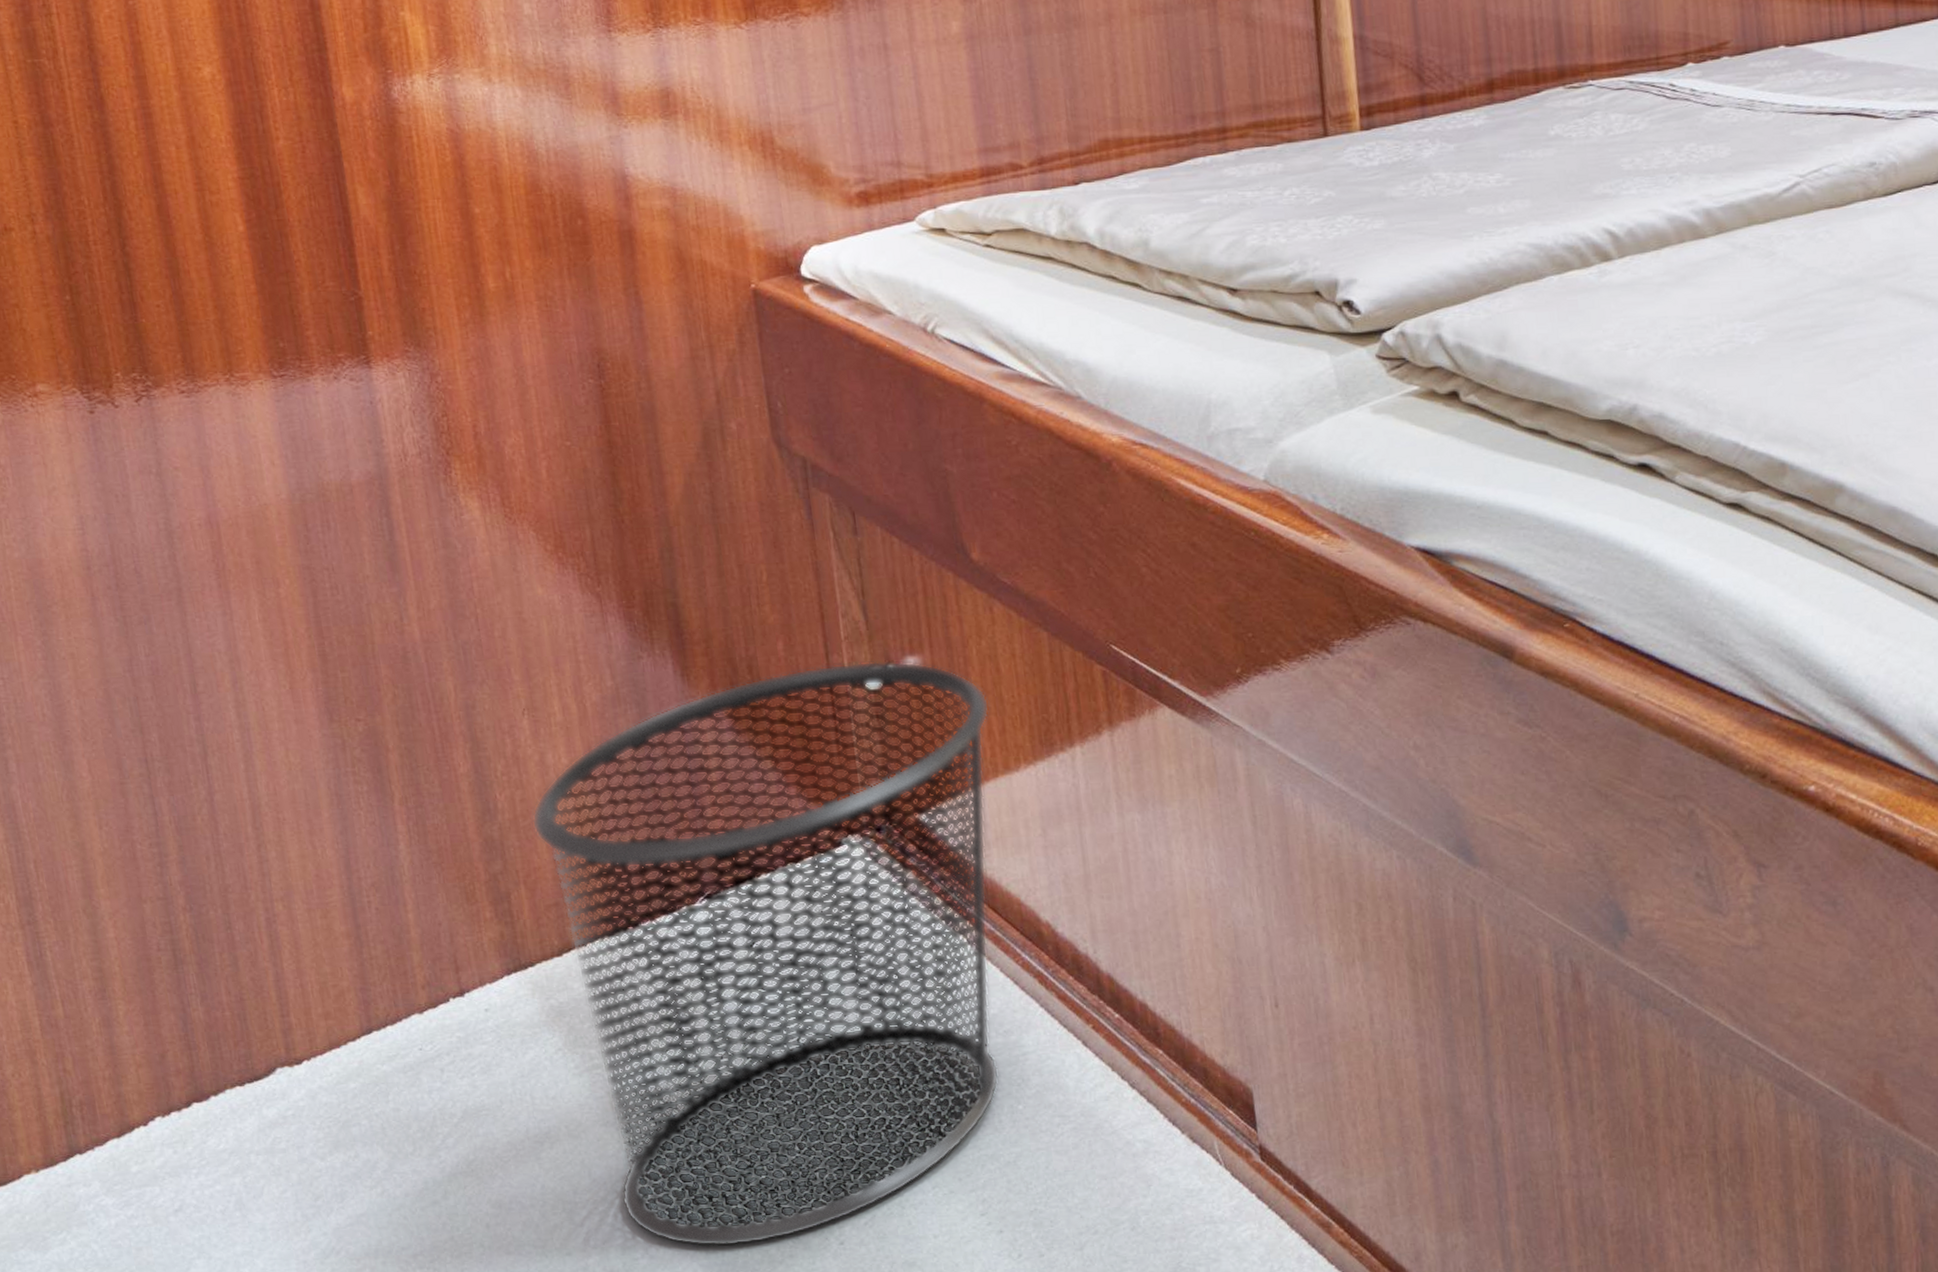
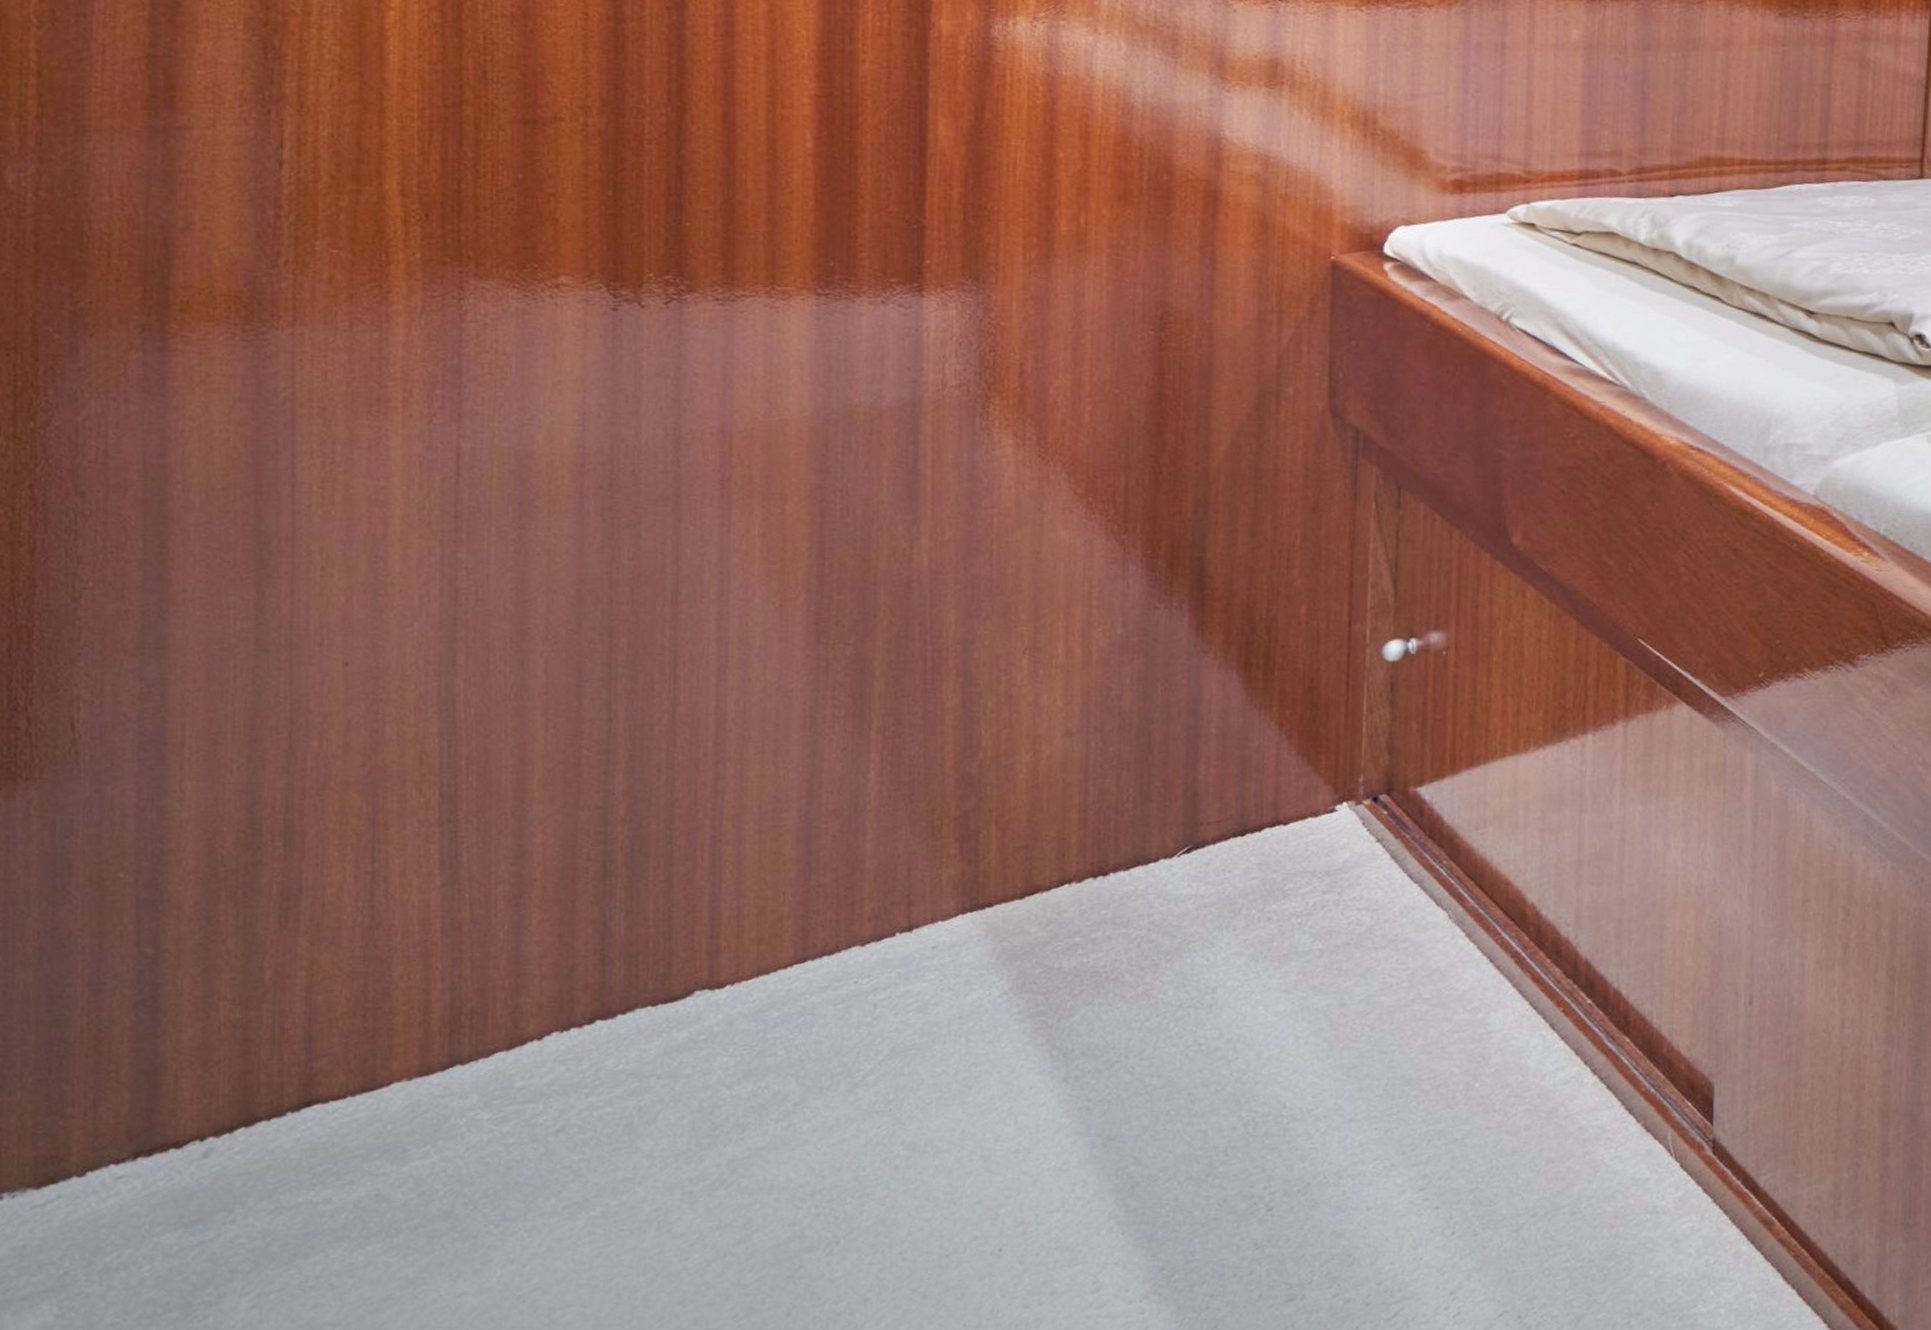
waste bin: present [531,661,1000,1247] -> none [1014,632,1508,1206]

